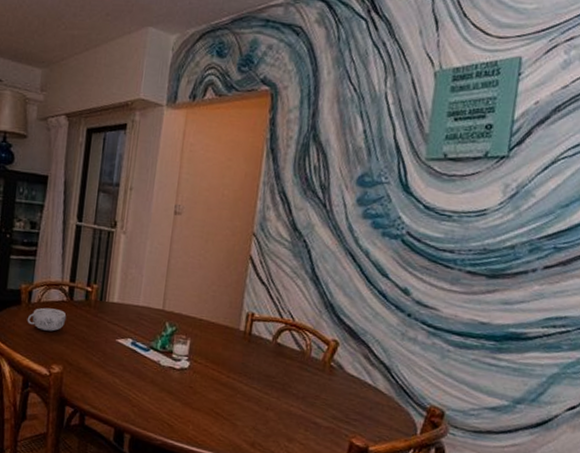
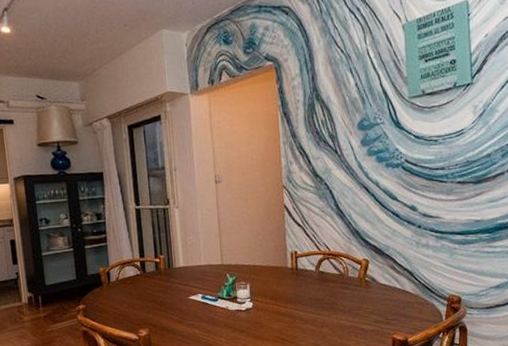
decorative bowl: present [27,307,67,331] -> none [110,282,143,303]

